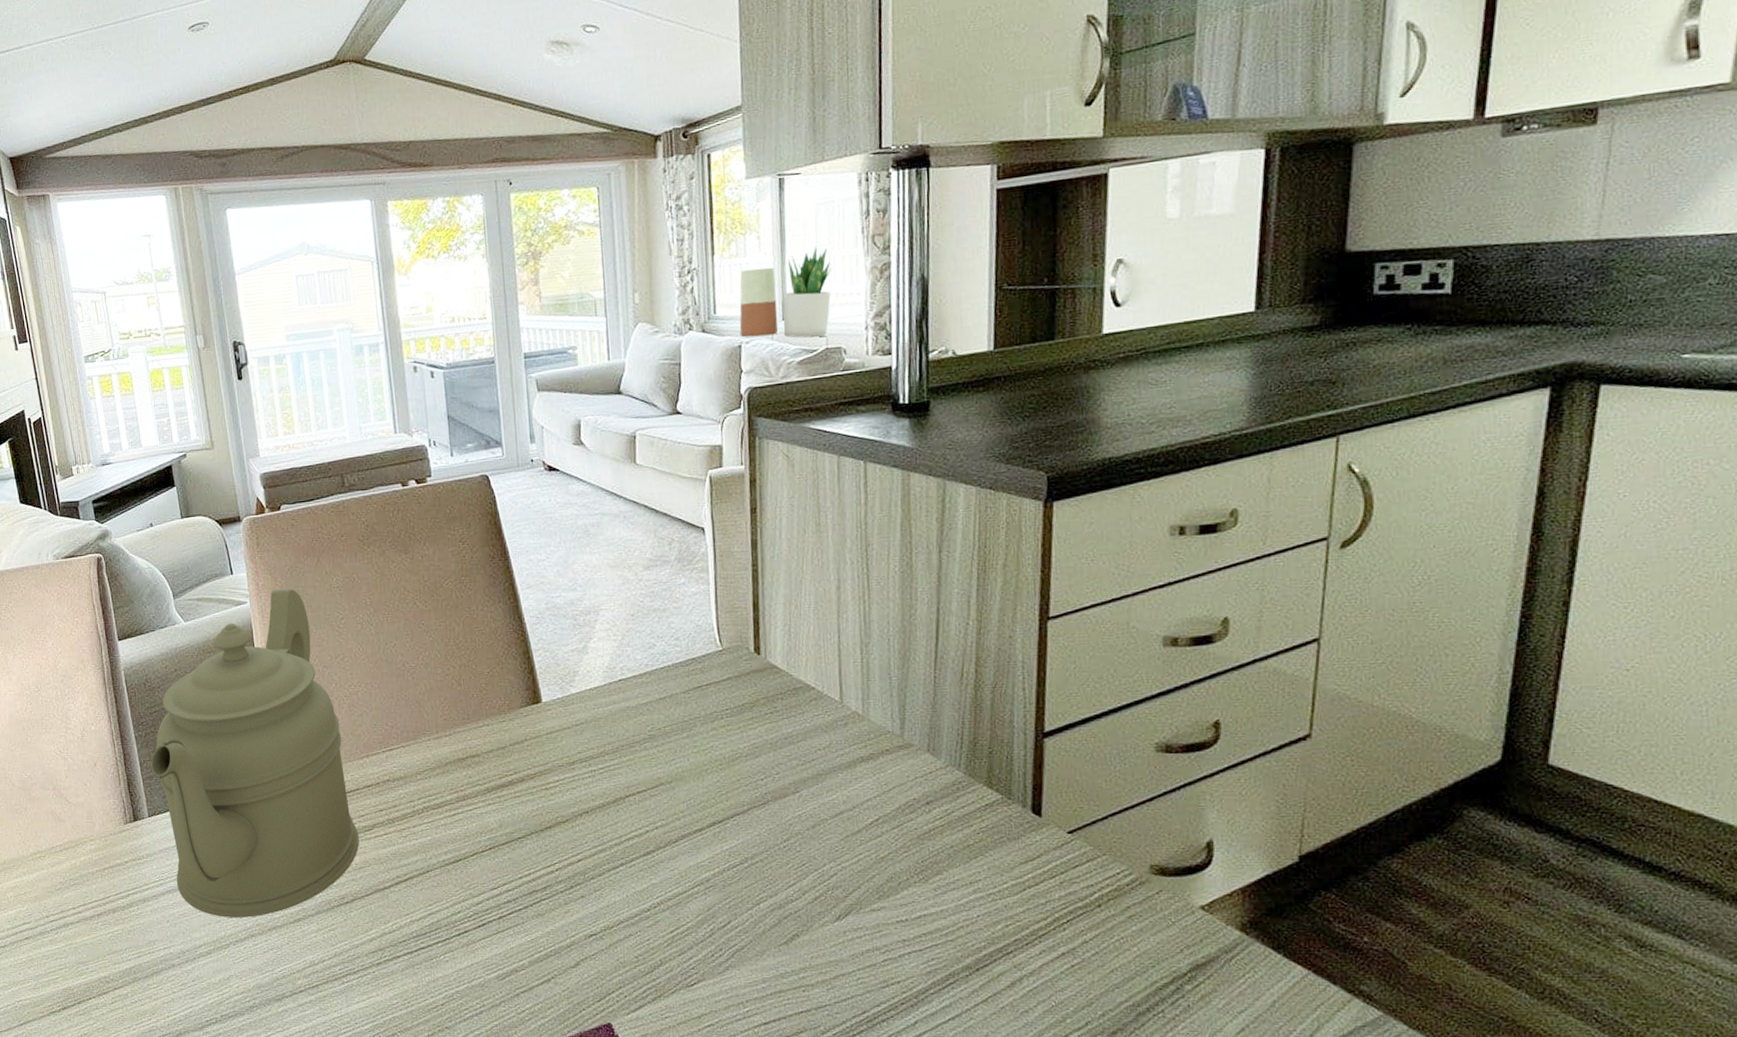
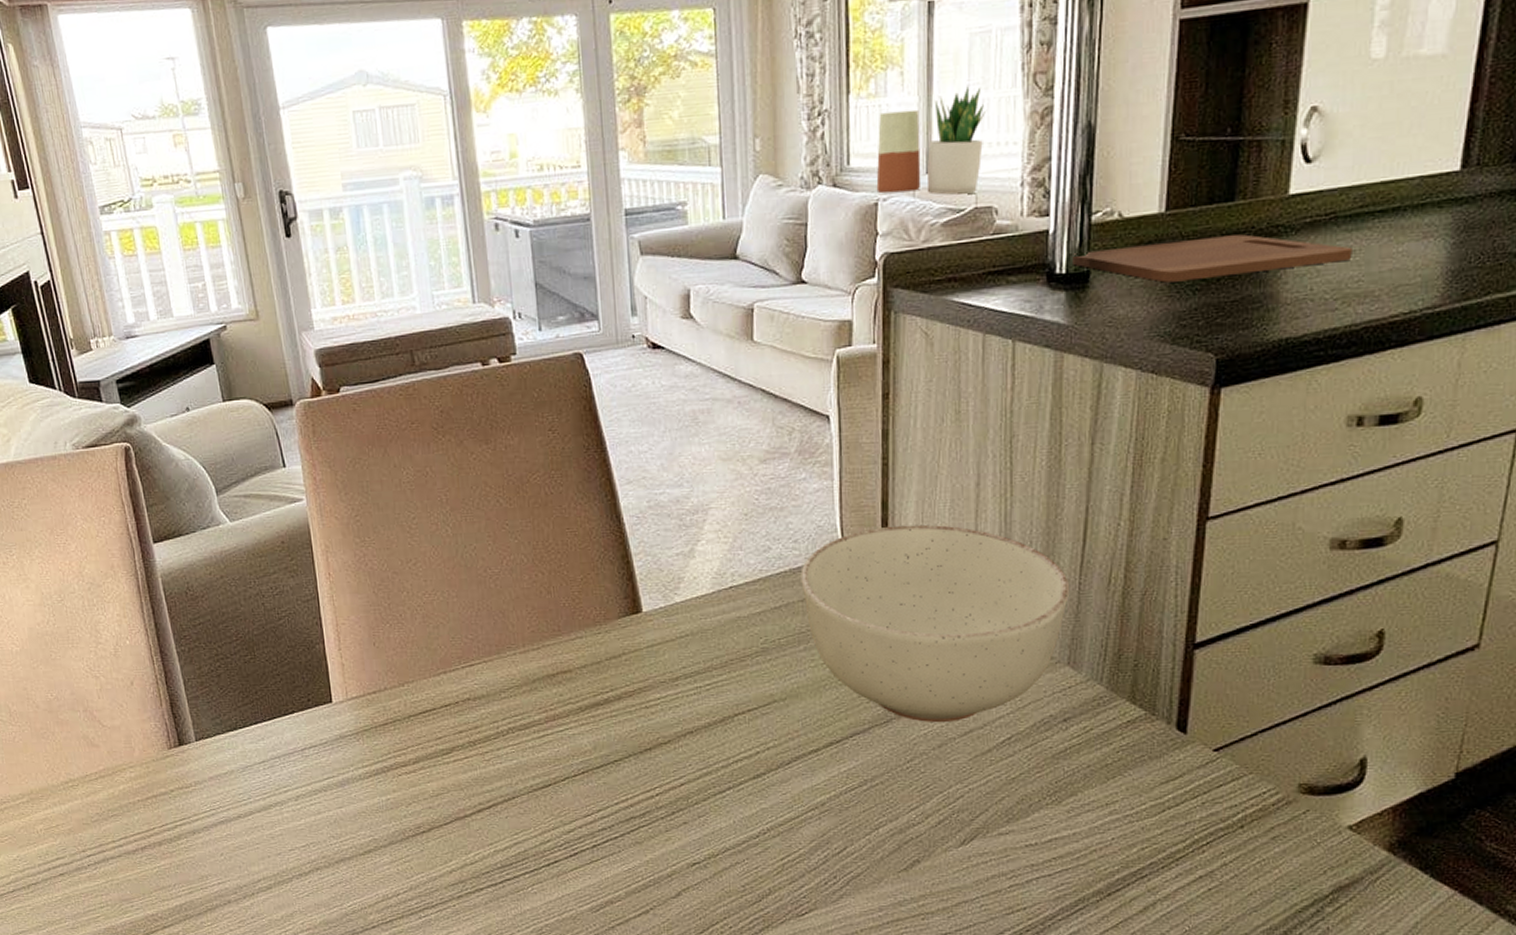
coffeepot: present [150,589,359,917] -> none [196,484,437,849]
bowl: none [682,624,927,804] -> present [800,524,1070,722]
cutting board: none [913,368,1164,411] -> present [1071,234,1352,283]

